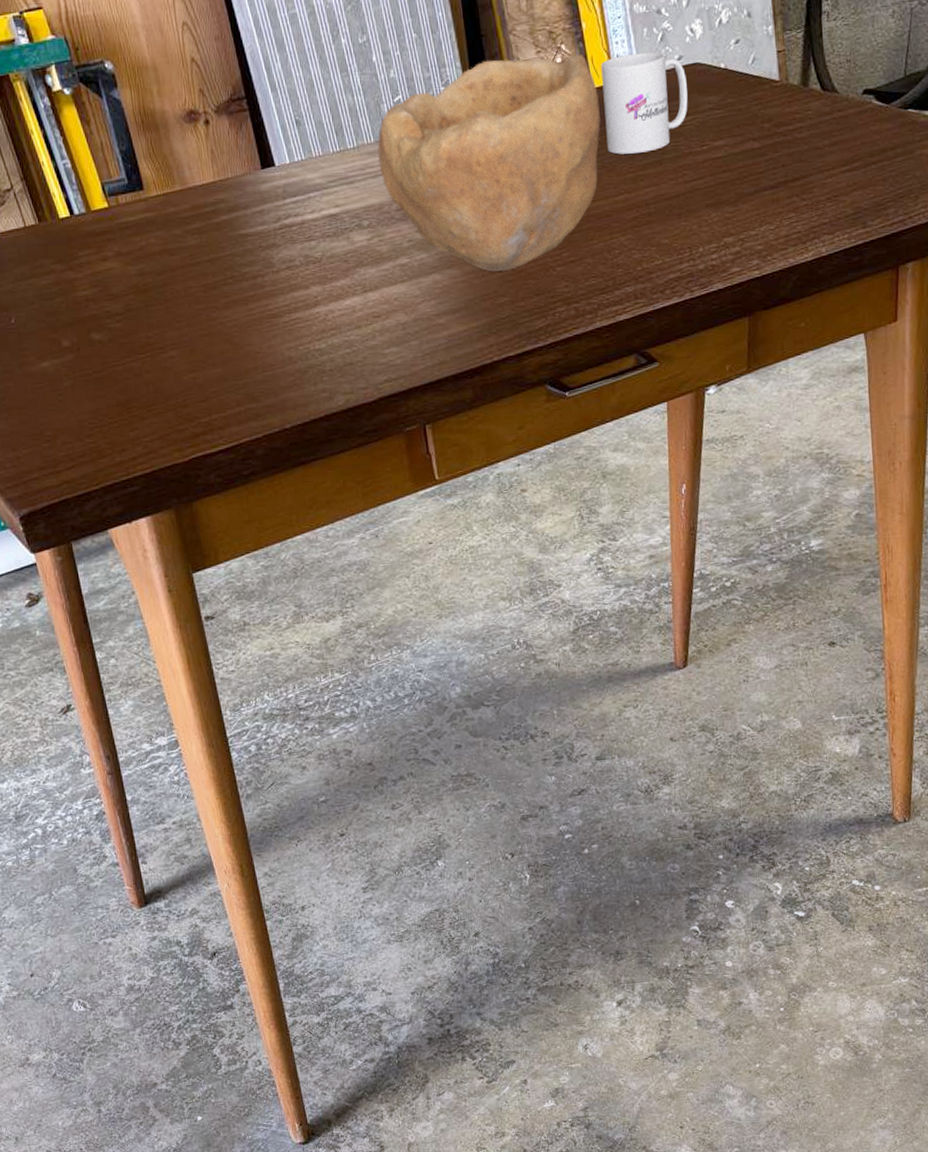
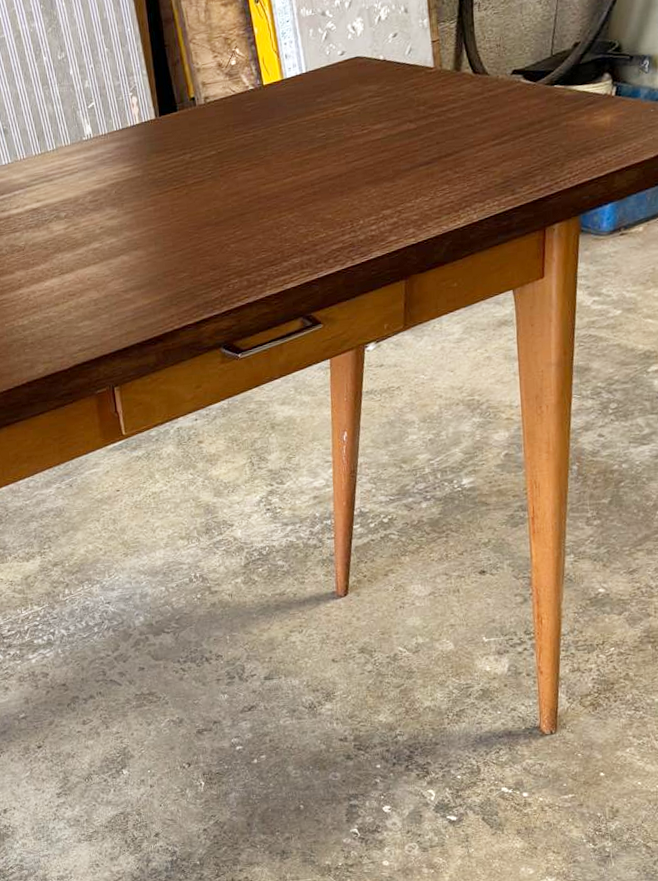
bowl: present [377,53,600,272] -> none [74,55,271,251]
mug: present [601,51,688,155] -> none [271,49,350,142]

